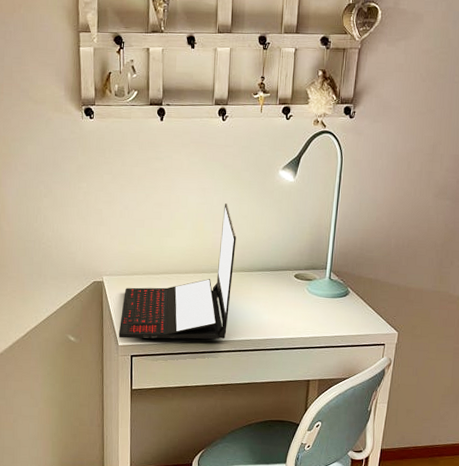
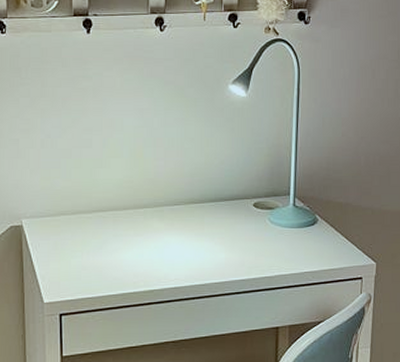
laptop: present [118,203,237,339] -> none [43,125,183,294]

